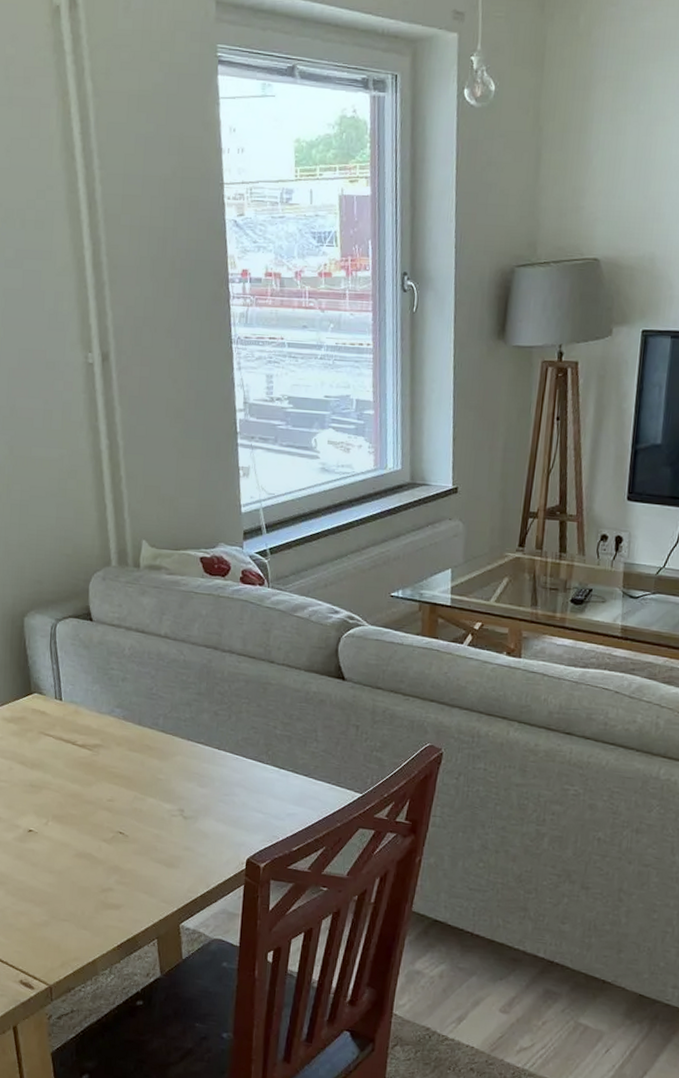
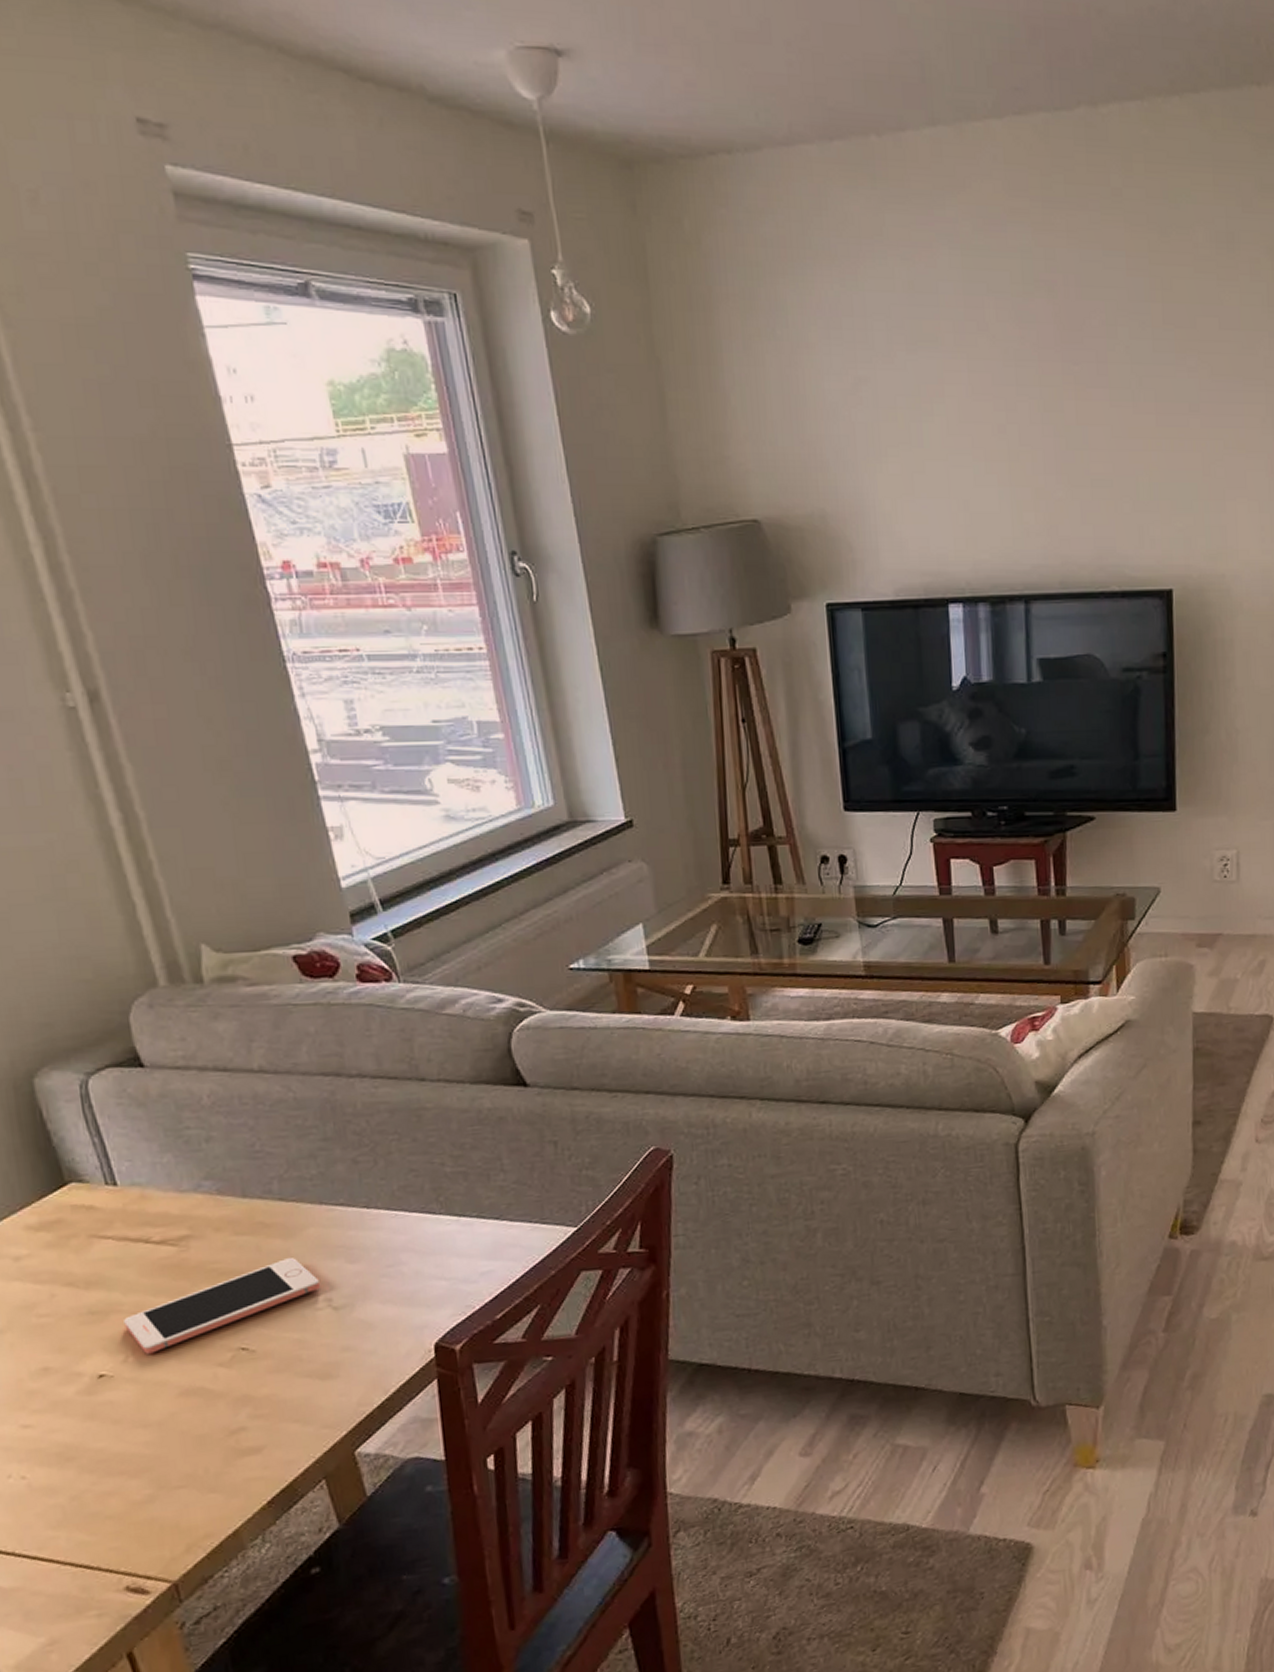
cell phone: none [50,774,178,823] -> present [124,1256,321,1354]

